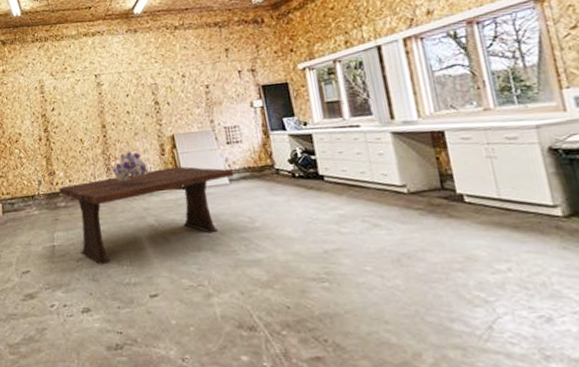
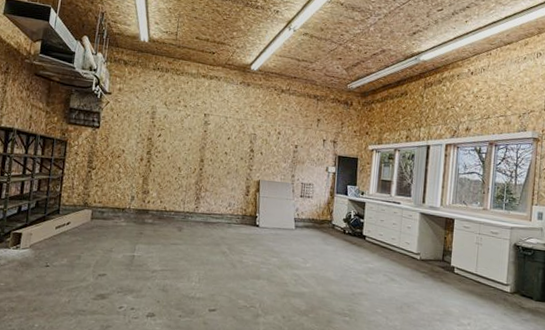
dining table: present [58,166,233,265] -> none [149,205,300,279]
bouquet: present [112,152,149,182] -> none [200,187,233,212]

